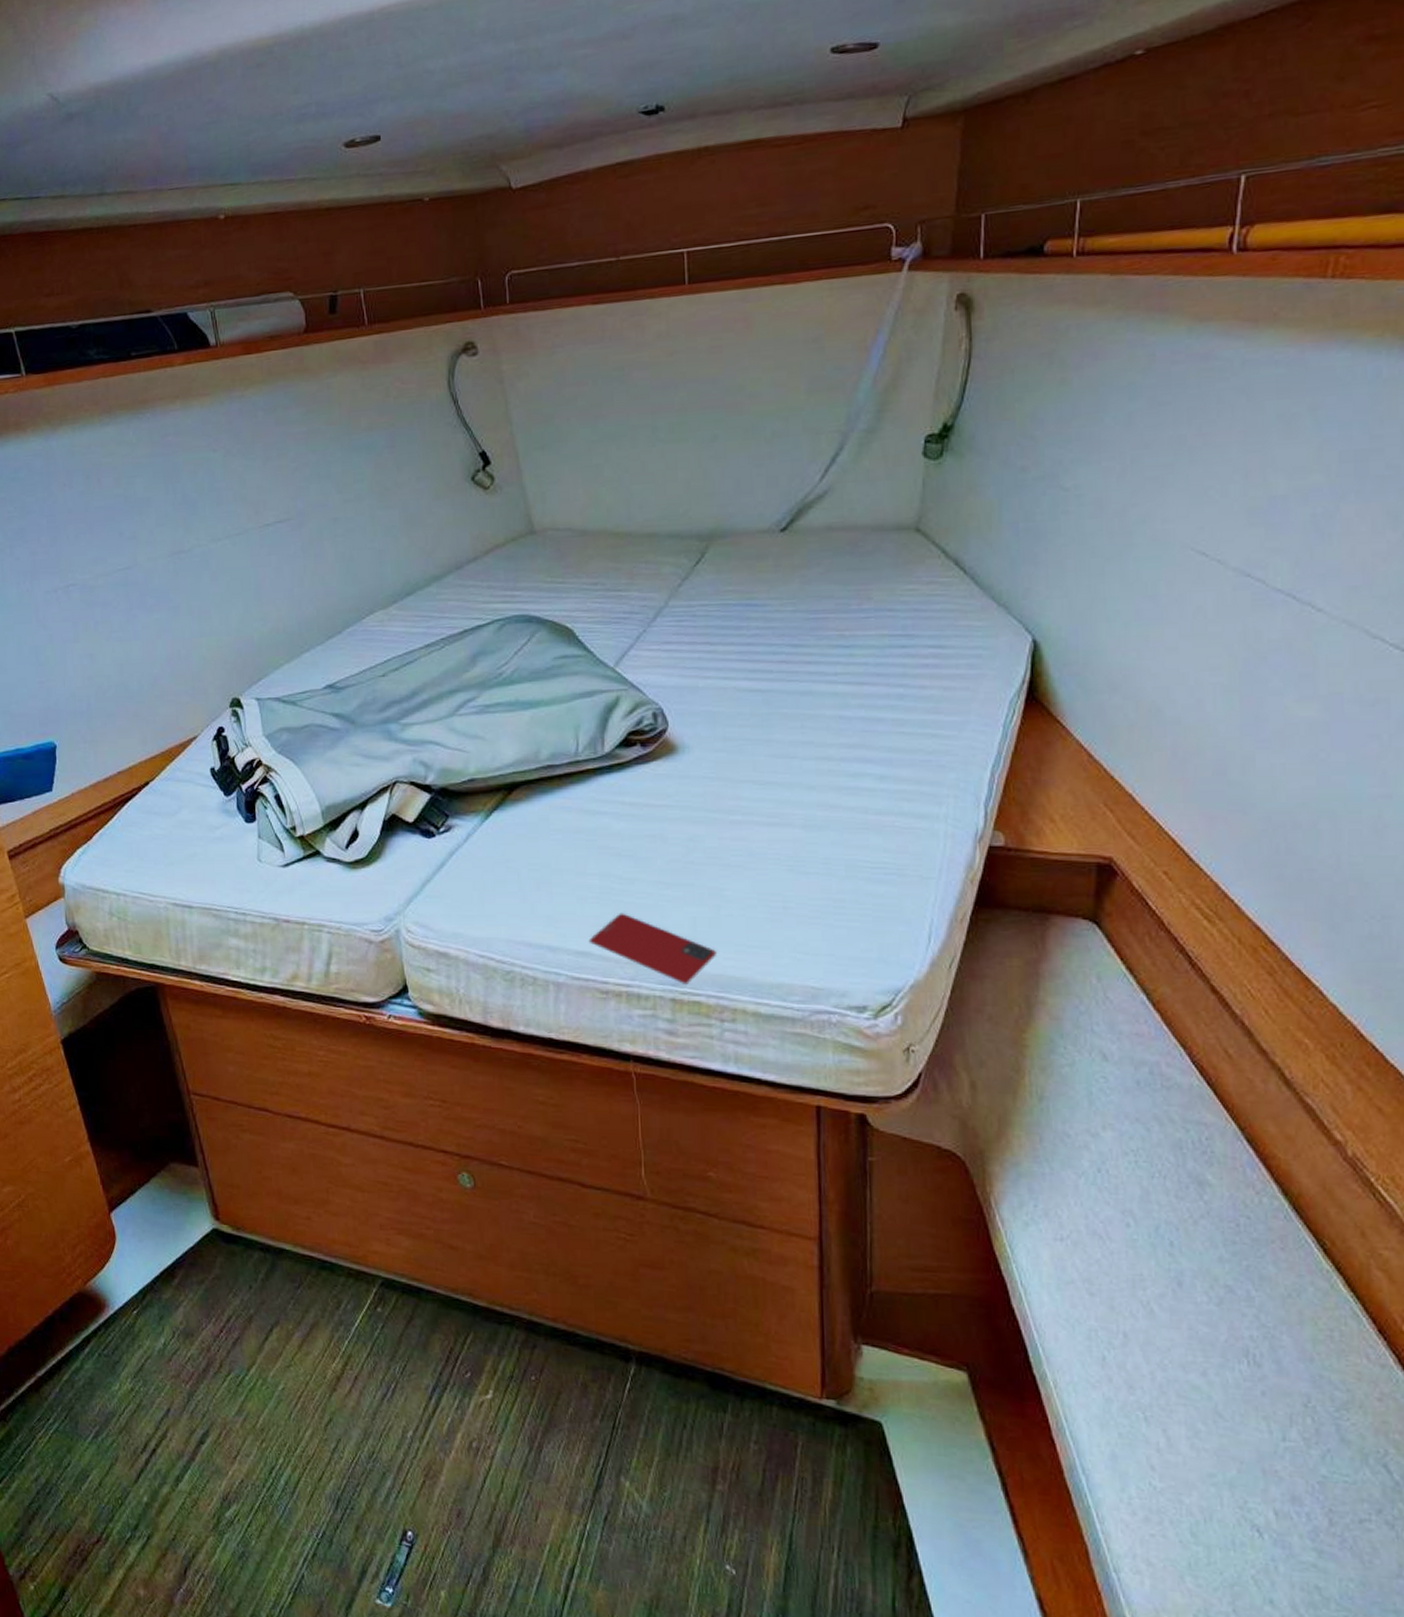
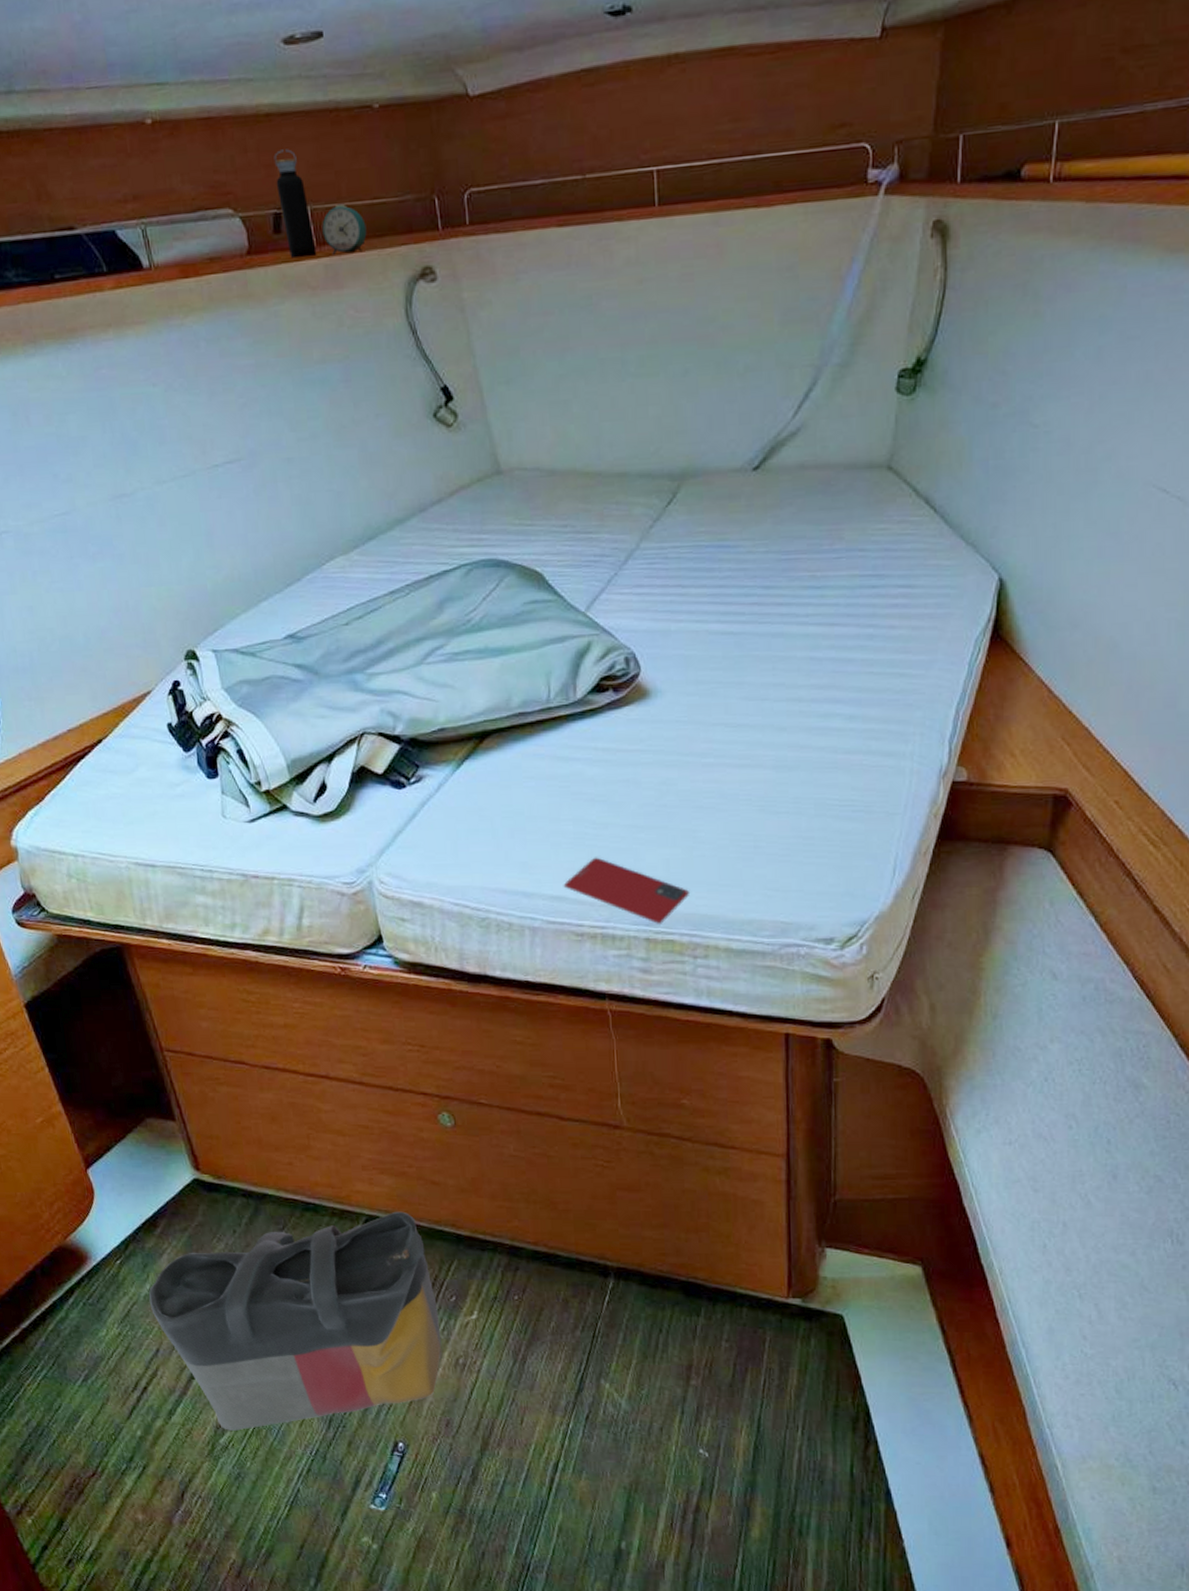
tote bag: none [162,1275,455,1505] -> present [148,1211,442,1431]
water bottle: none [332,239,368,336] -> present [273,149,317,259]
alarm clock: none [373,286,414,333] -> present [322,203,367,255]

